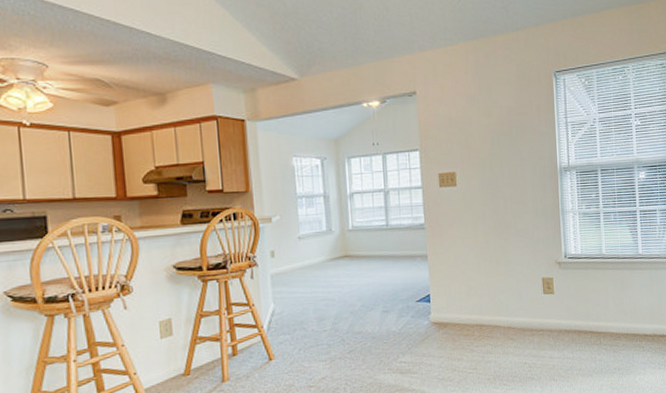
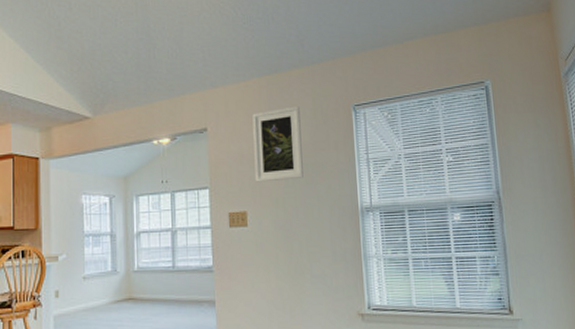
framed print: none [460,71,508,145] -> present [252,106,303,182]

